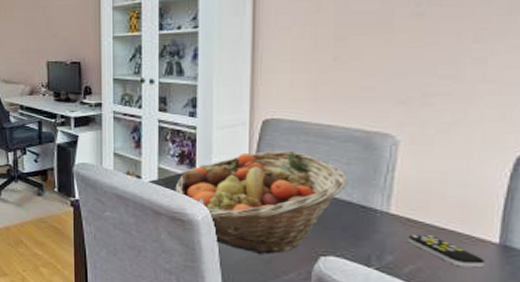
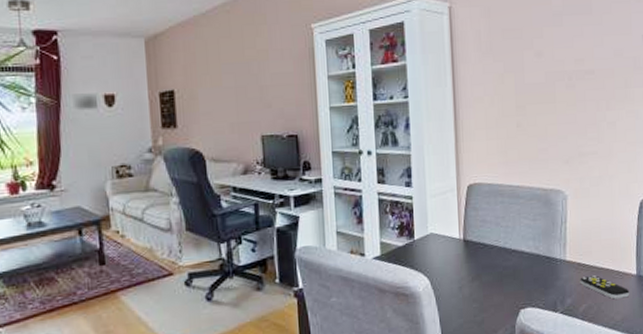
fruit basket: present [175,150,348,255] -> none [397,212,536,318]

